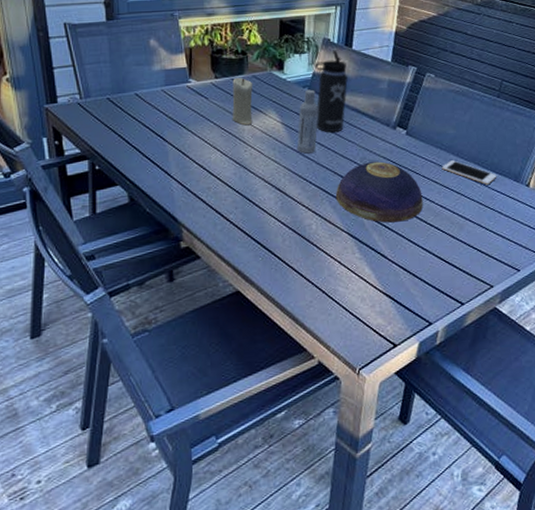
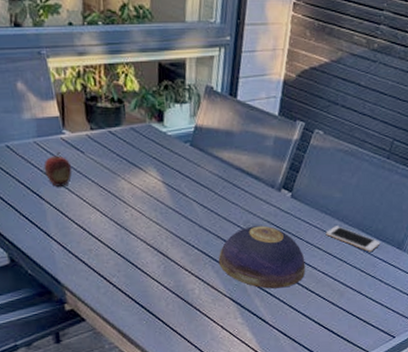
fruit: none [169,97,196,130] -> present [44,151,73,187]
candle: present [232,78,253,126] -> none [109,130,133,184]
bottle: present [297,89,319,154] -> none [179,145,201,216]
thermos bottle: present [315,50,348,133] -> none [197,100,232,194]

